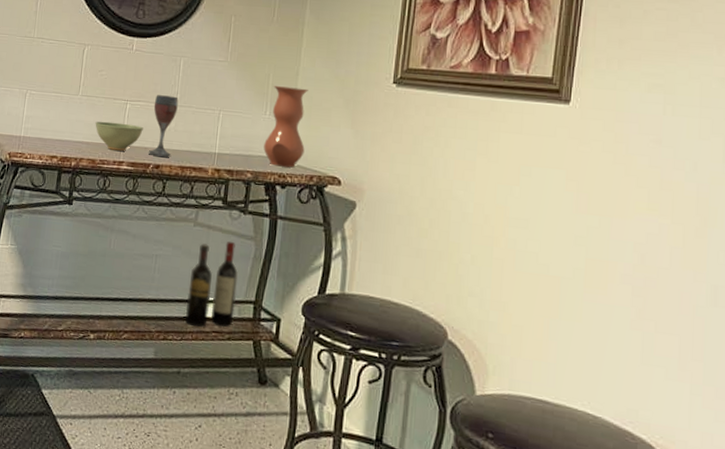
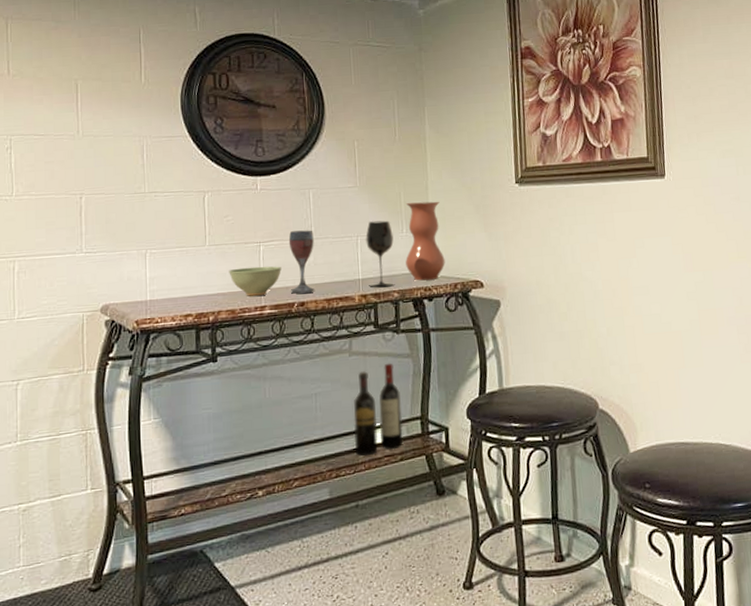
wine glass: none [225,98,256,166] -> present [365,220,394,288]

